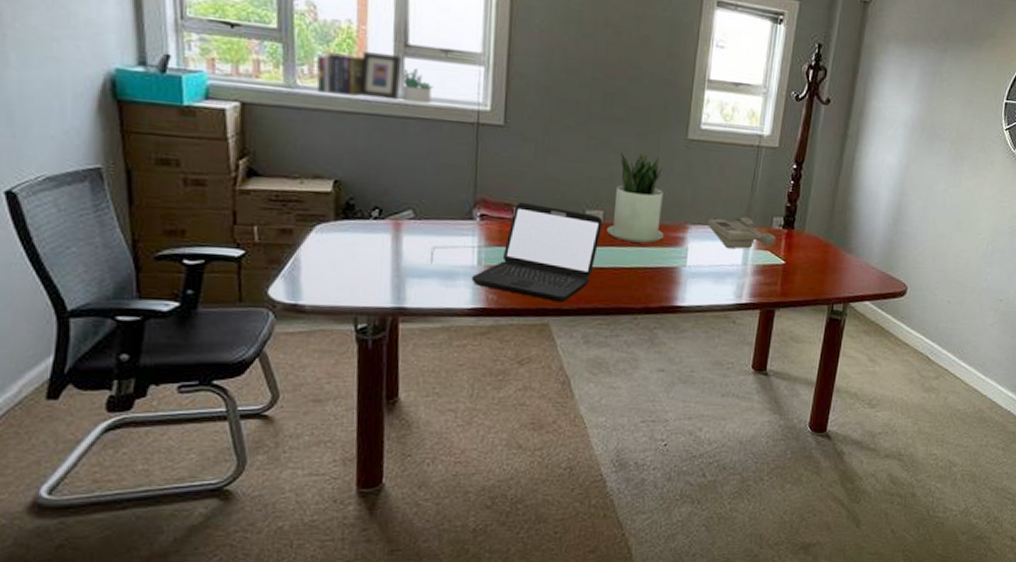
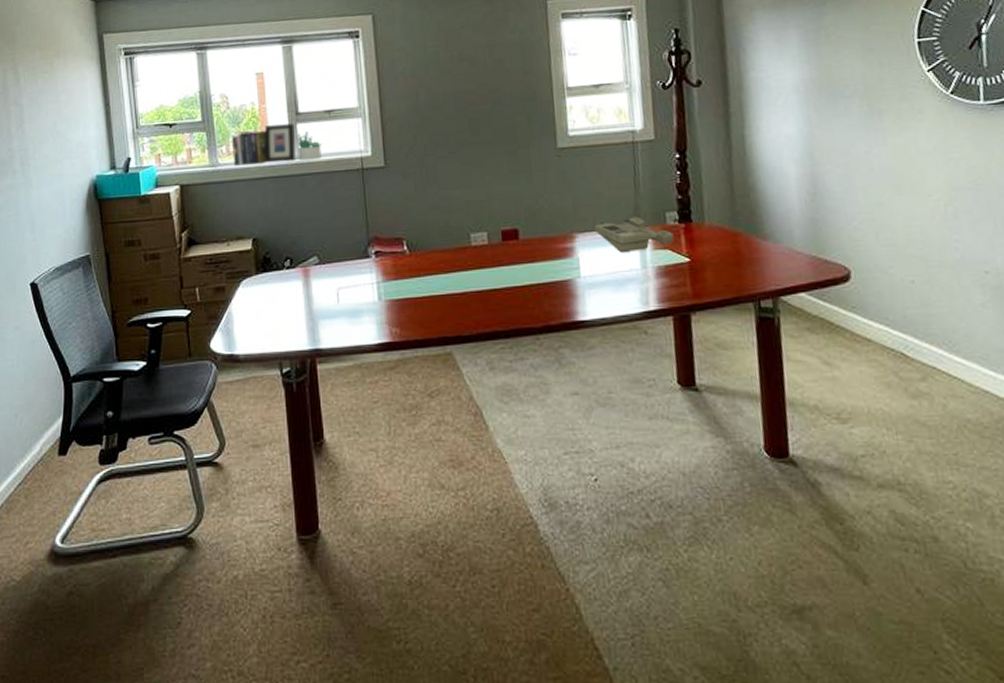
laptop: present [471,201,603,303] -> none [374,234,489,330]
planter: present [607,152,666,243] -> none [493,169,552,260]

